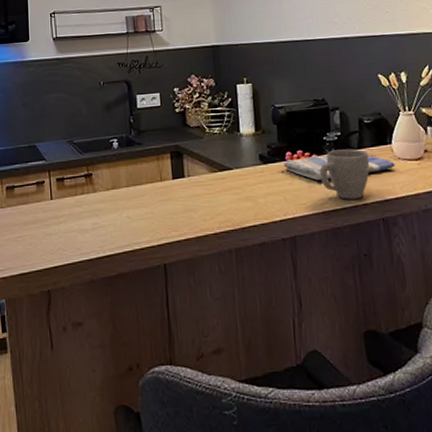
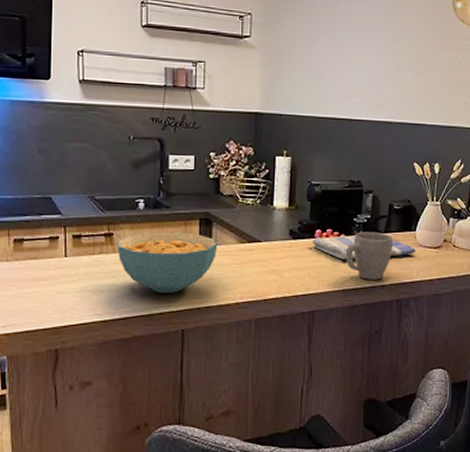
cereal bowl: none [96,167,191,228] -> present [117,232,218,293]

